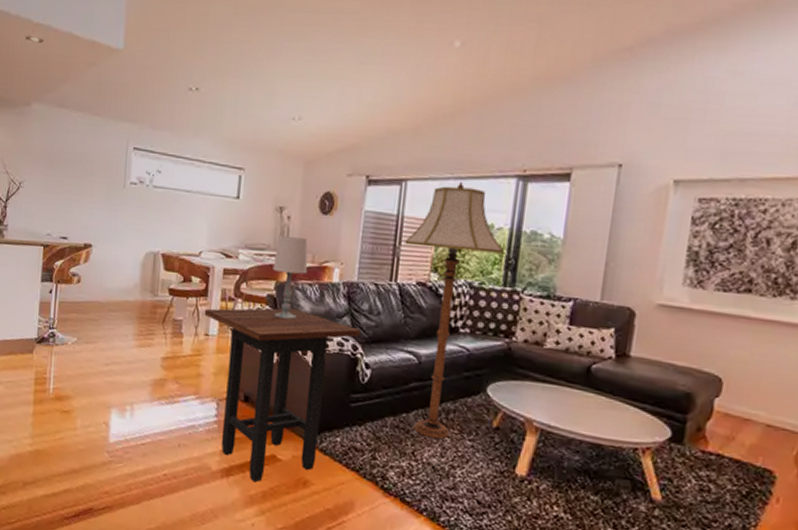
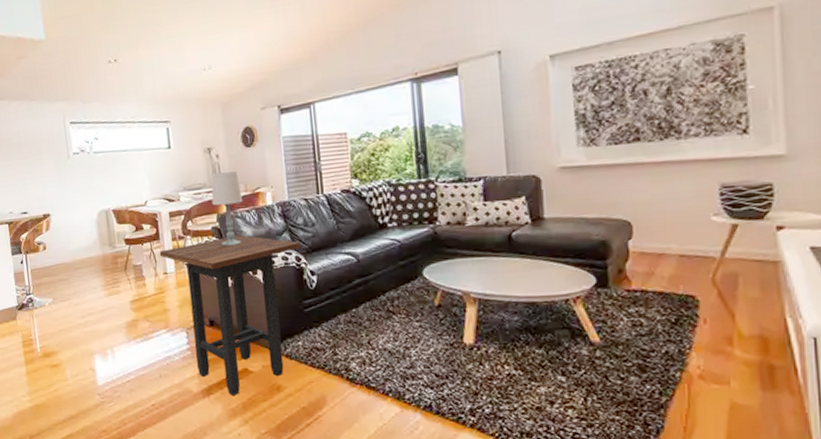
floor lamp: present [405,182,504,439] -> none [323,95,413,325]

